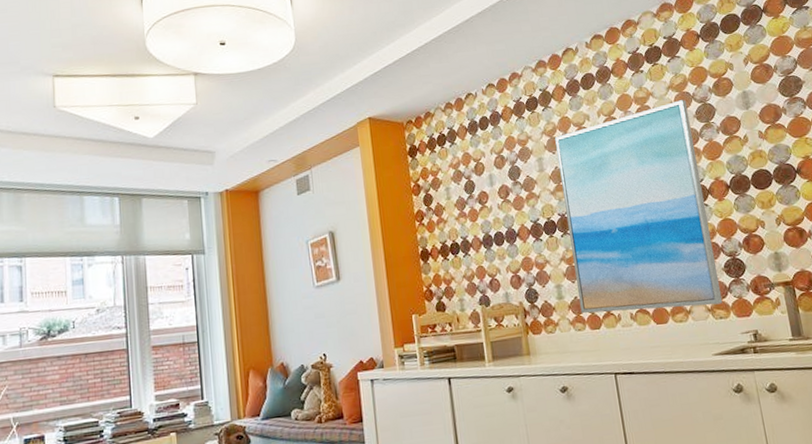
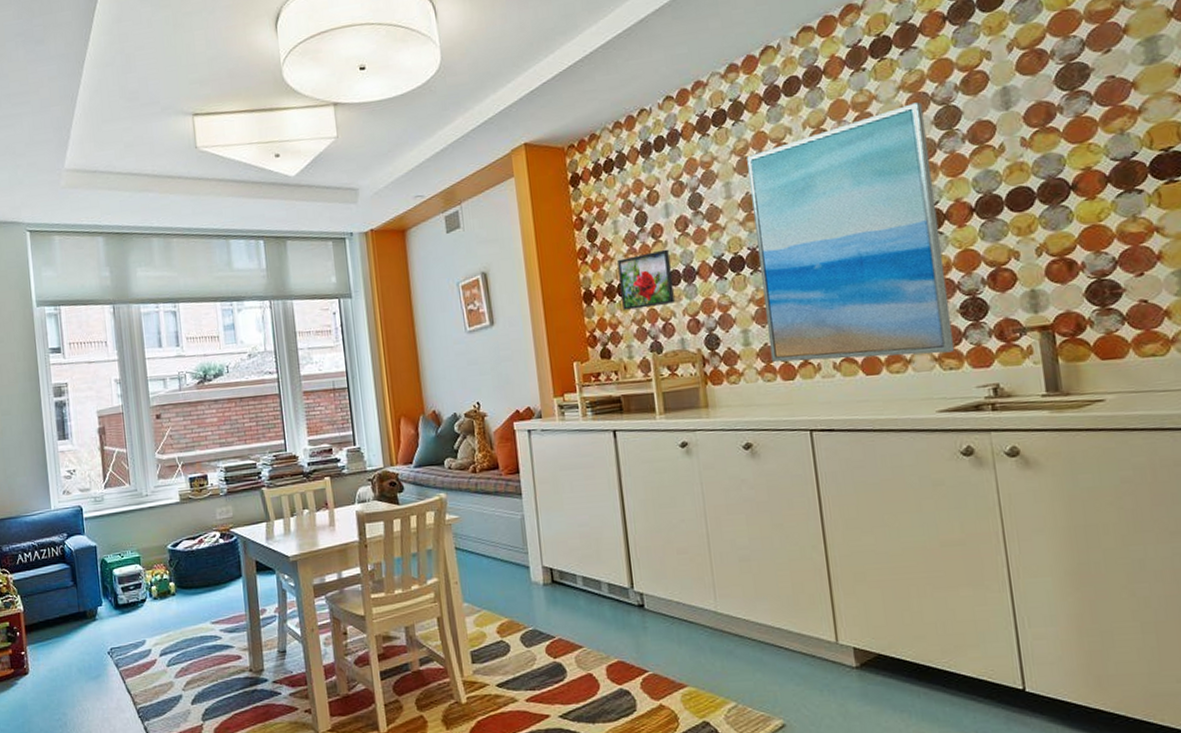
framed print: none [450,213,499,267] -> present [617,249,675,310]

